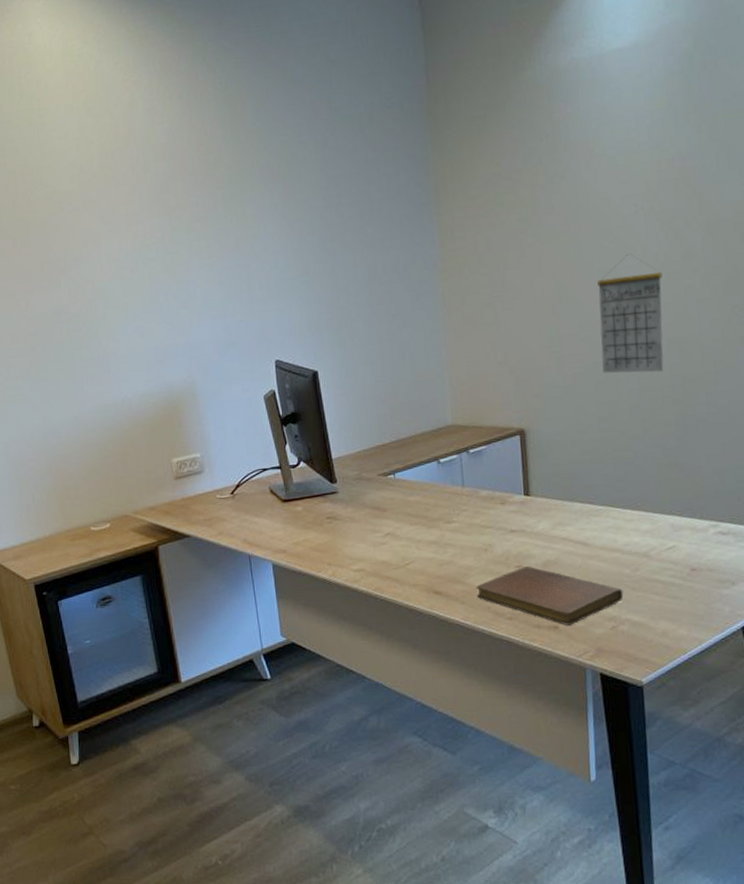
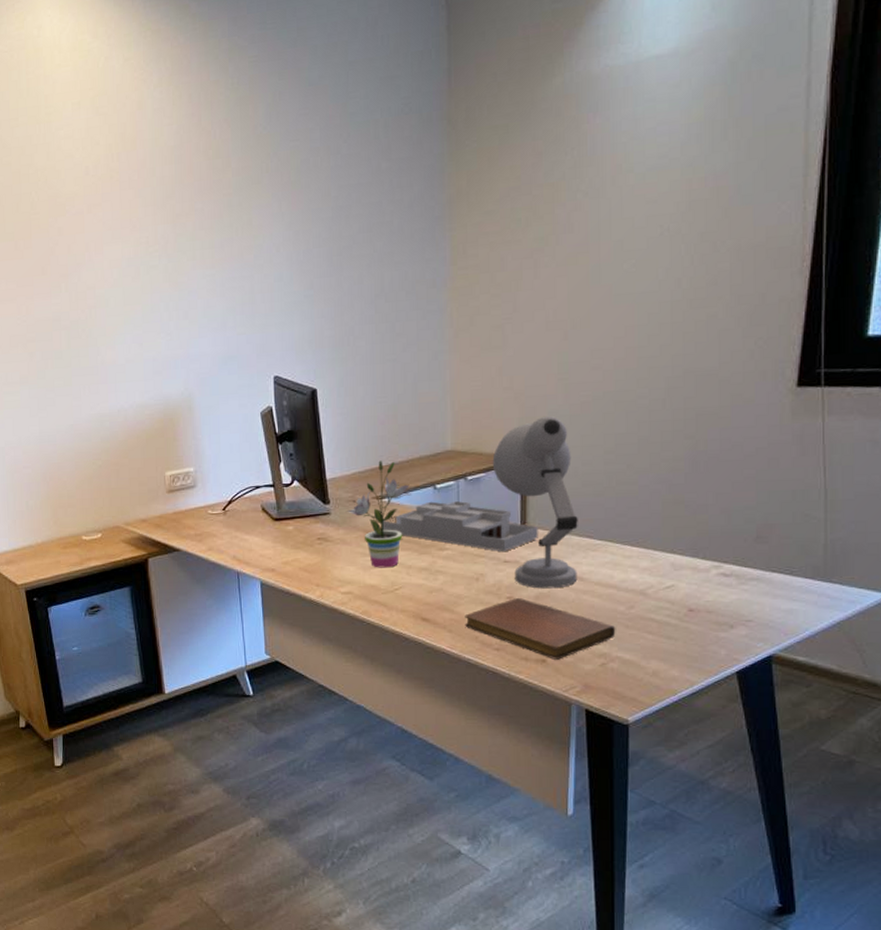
potted plant: none [353,438,417,544] -> present [345,460,412,568]
desk organizer: none [389,473,542,522] -> present [382,500,538,552]
desk lamp: none [492,387,583,556] -> present [492,415,578,589]
calendar: present [597,253,664,374] -> none [612,277,684,405]

